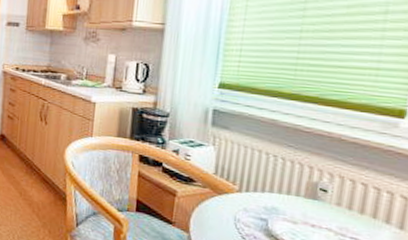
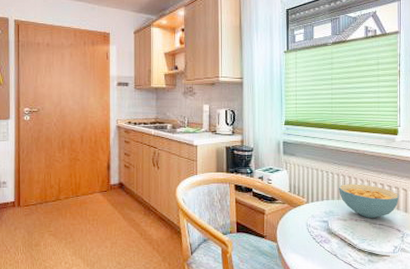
cereal bowl: none [289,175,394,228] -> present [338,184,400,218]

